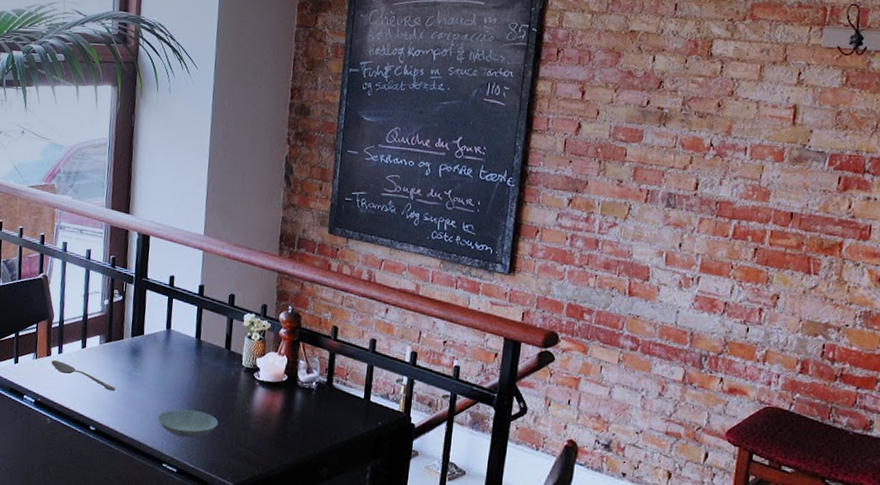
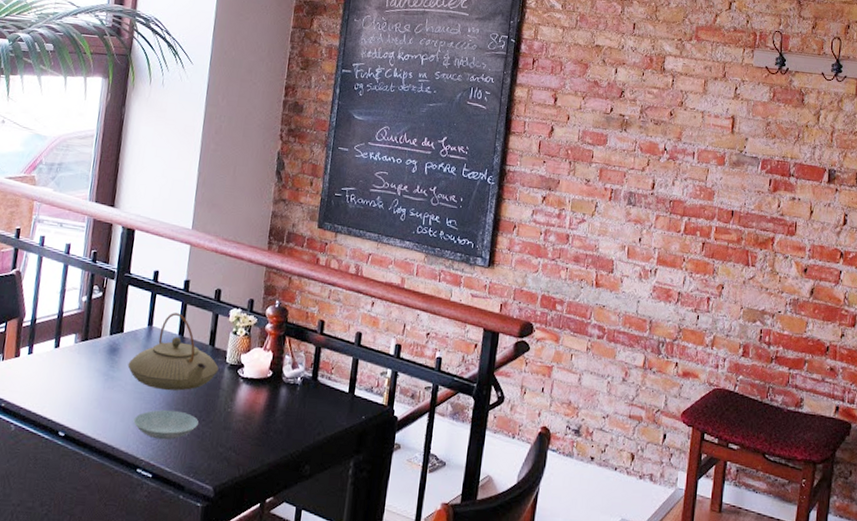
spoon: present [51,360,116,392] -> none [19,362,90,394]
teapot: none [149,317,235,392] -> present [128,313,219,391]

